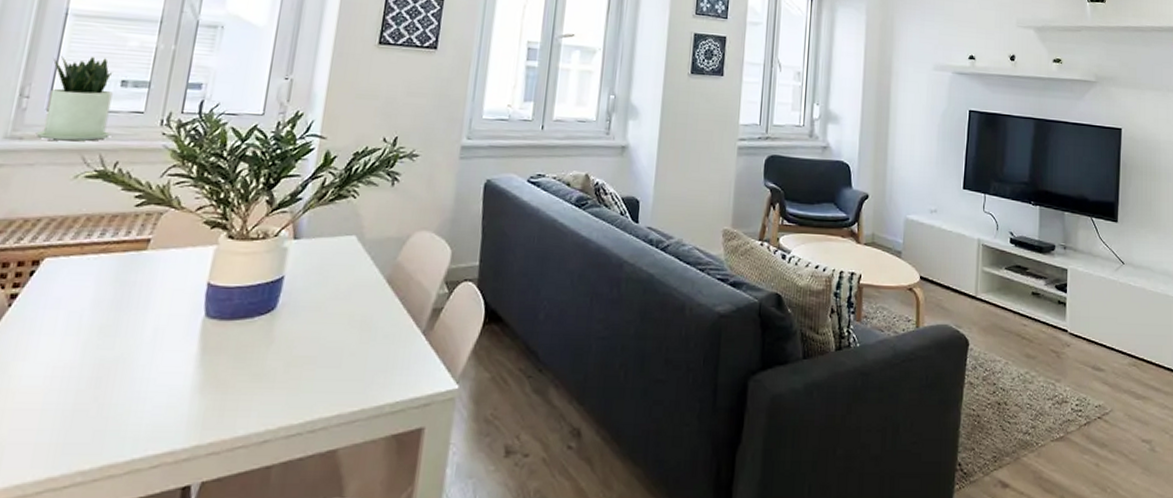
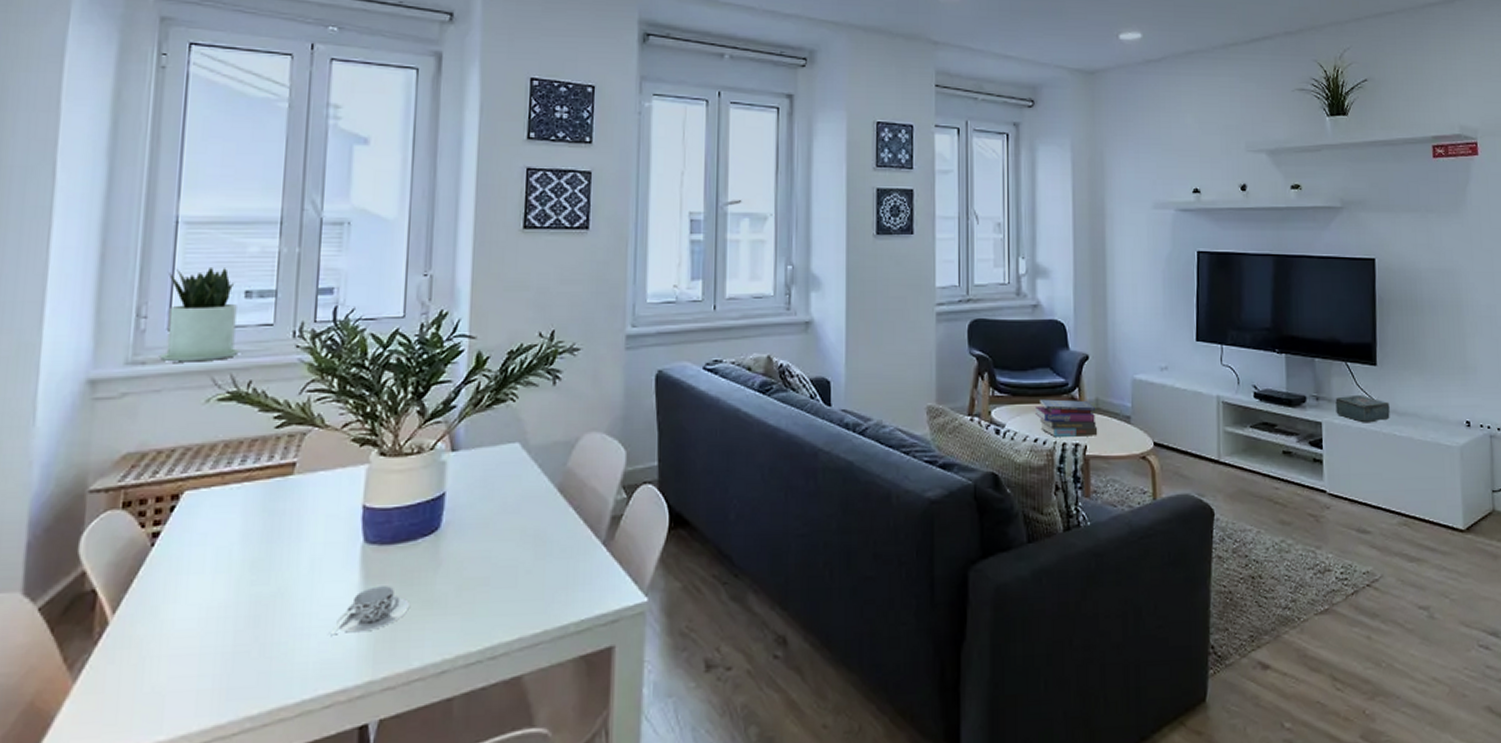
teacup: none [163,358,242,401] -> present [329,586,411,636]
books: none [817,231,872,267] -> present [1034,399,1098,437]
decorative box: none [1080,246,1127,272] -> present [1335,394,1390,422]

